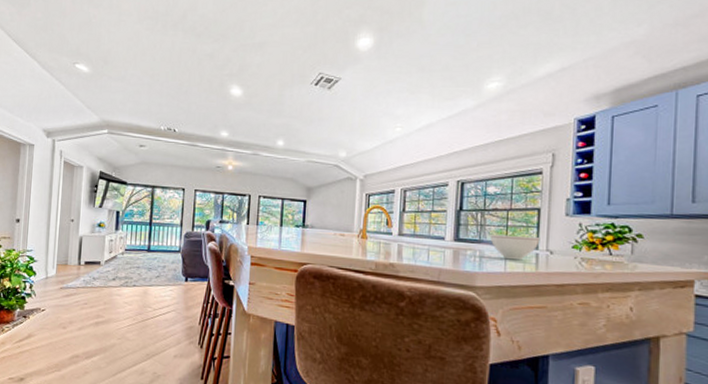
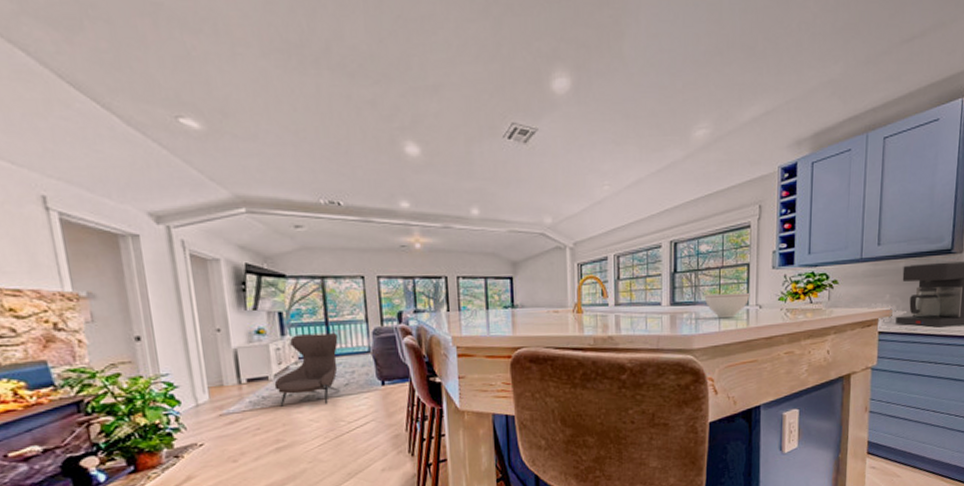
armchair: none [103,231,157,291] -> present [274,333,340,408]

